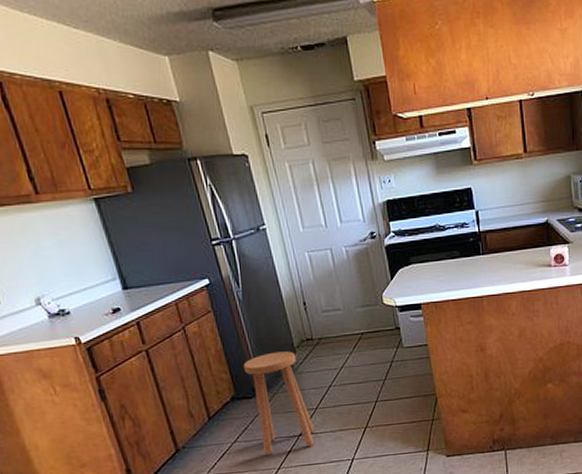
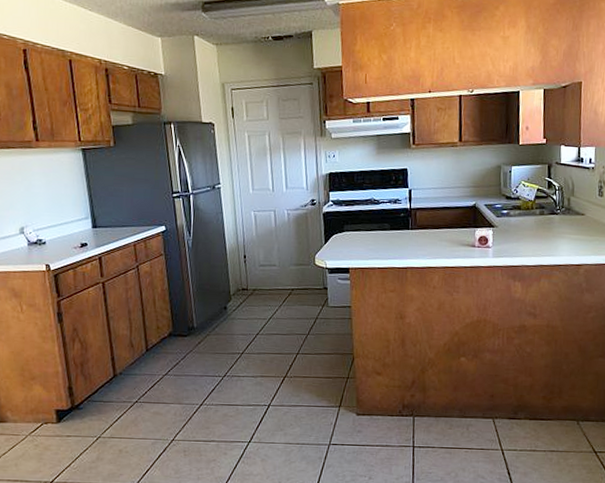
stool: present [243,351,315,456] -> none [183,297,238,392]

